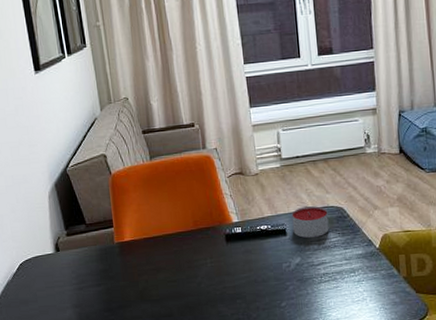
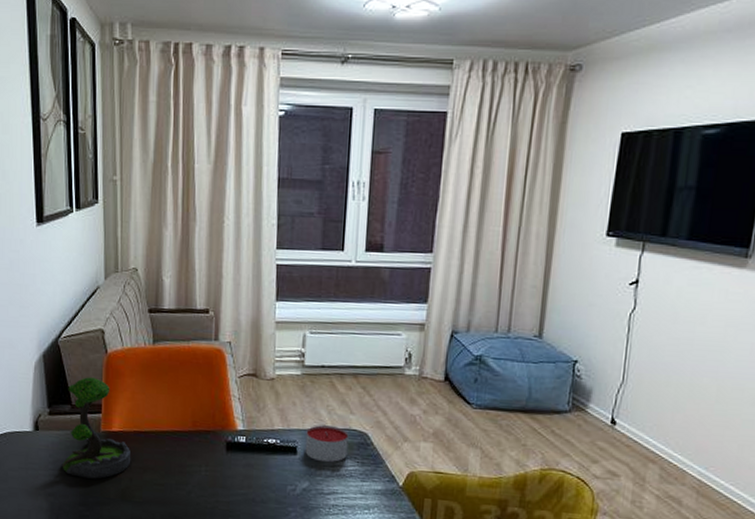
plant: none [81,197,145,287] -> present [62,377,132,479]

